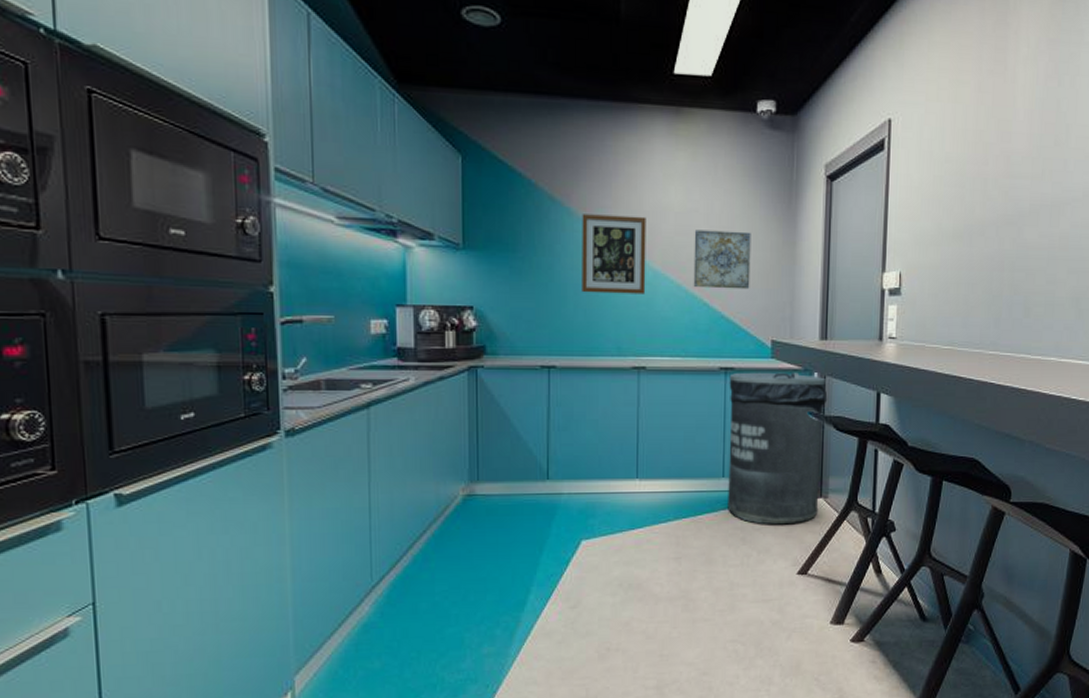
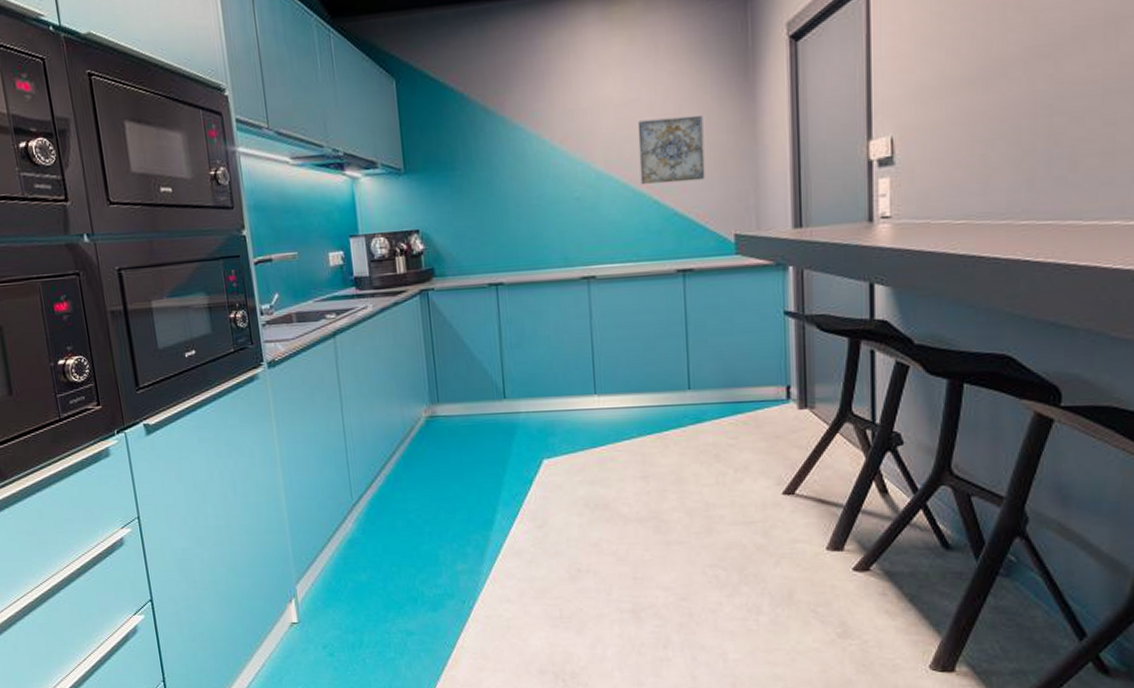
wall art: present [582,214,646,294] -> none [516,114,590,204]
trash can: present [728,372,828,525] -> none [688,268,807,440]

